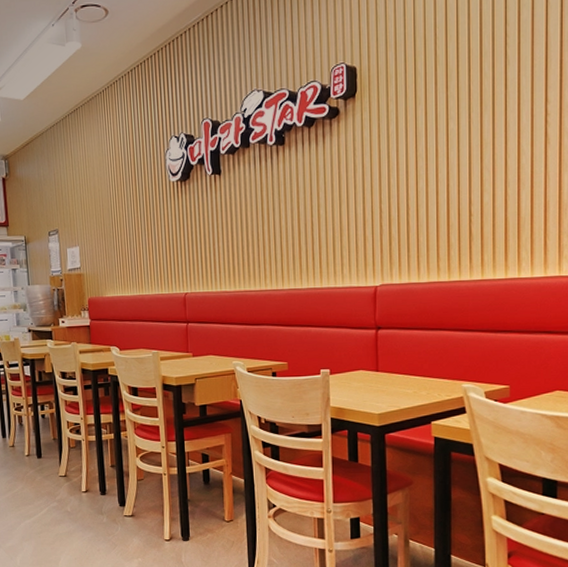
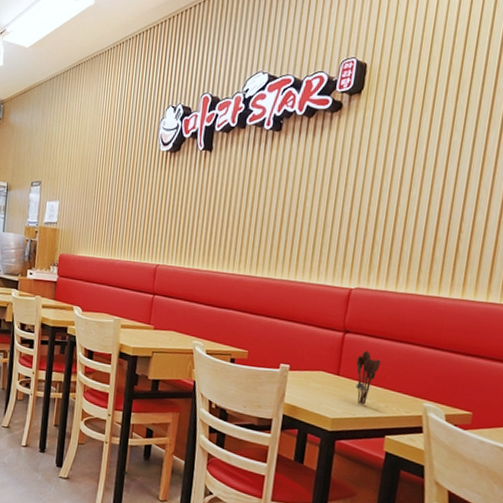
utensil holder: none [393,344,416,397] -> present [355,351,381,406]

